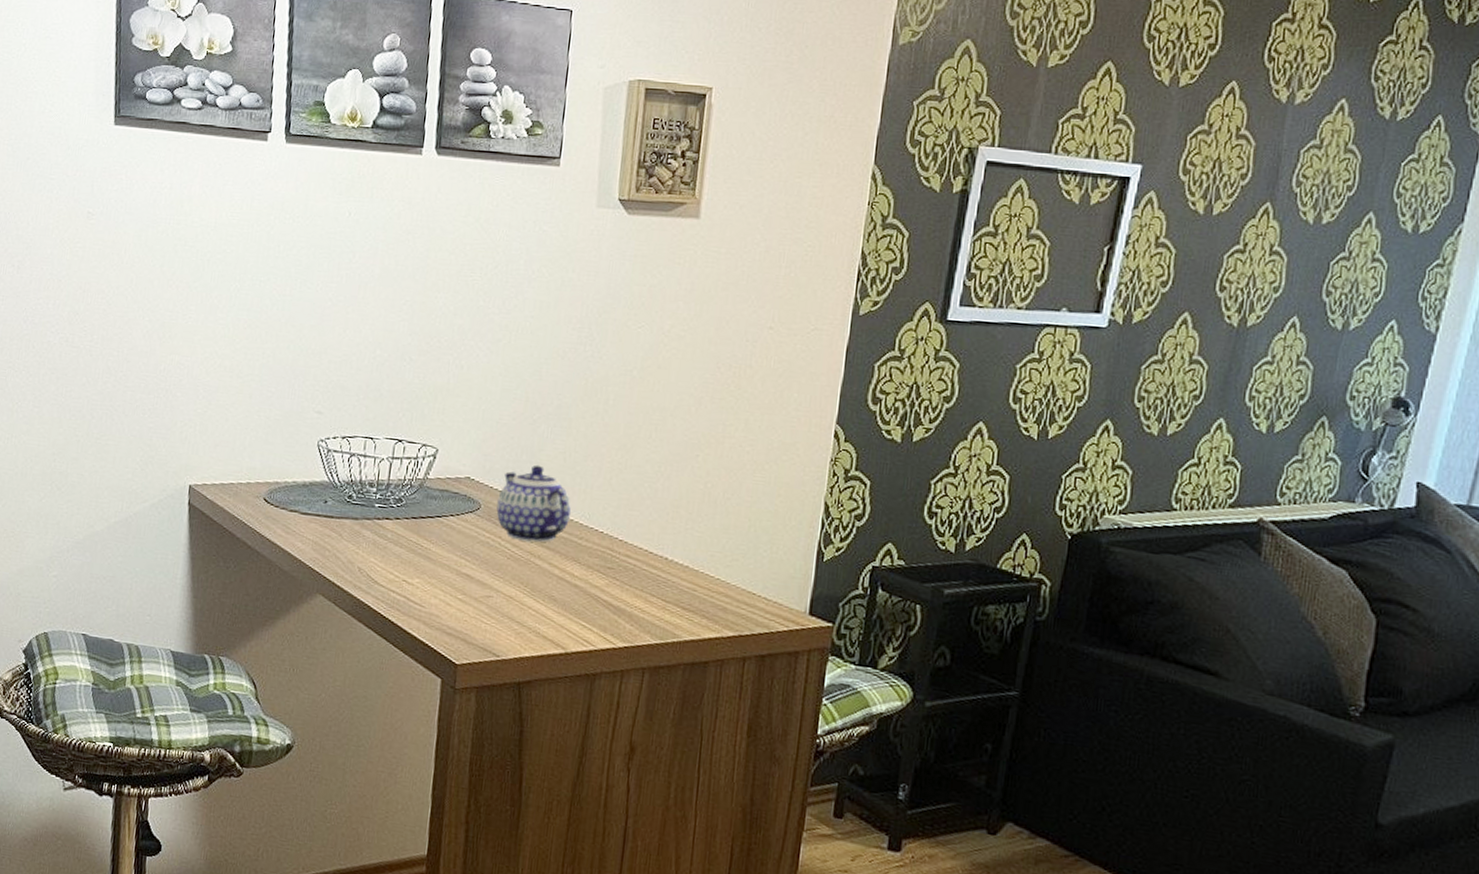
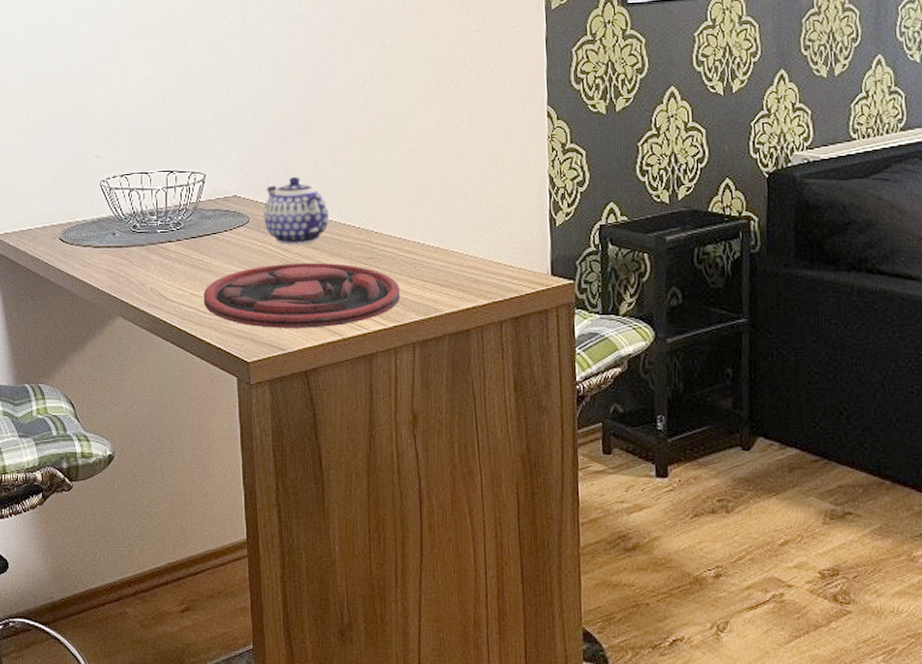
plate: none [415,560,638,638] -> present [203,262,401,328]

